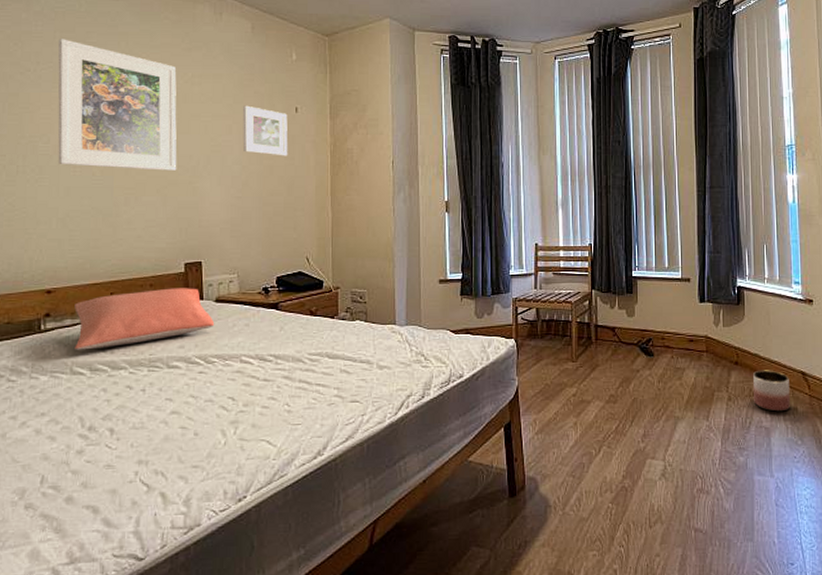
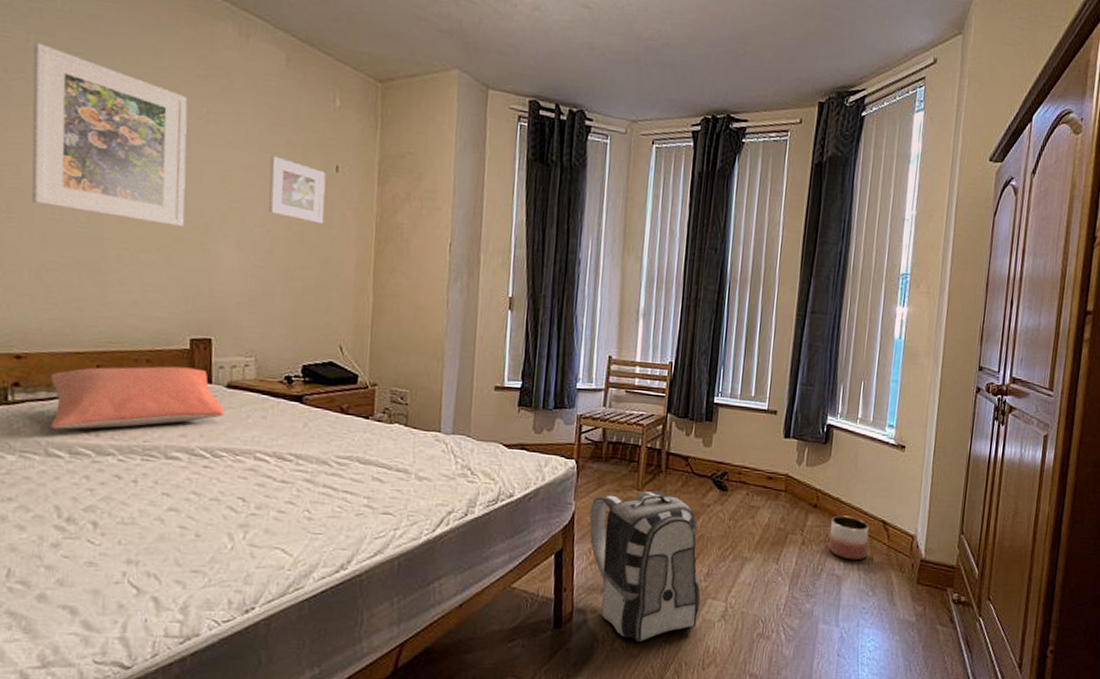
backpack: none [532,361,641,506] -> present [589,490,701,643]

